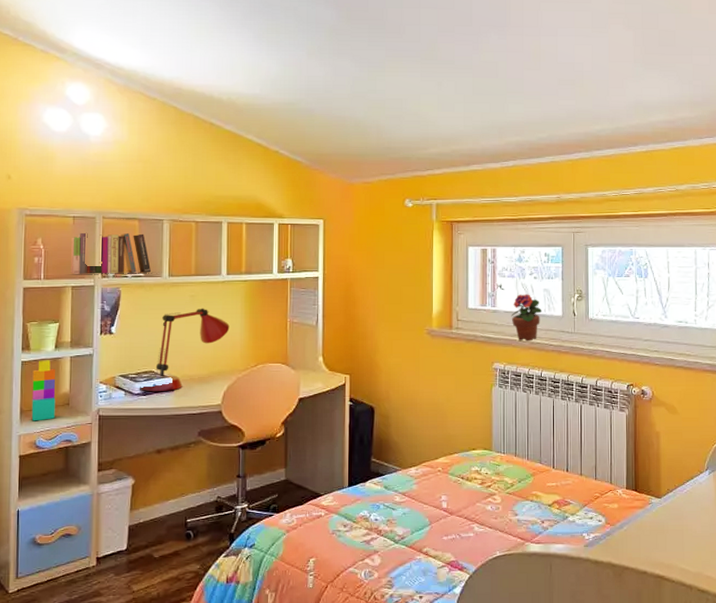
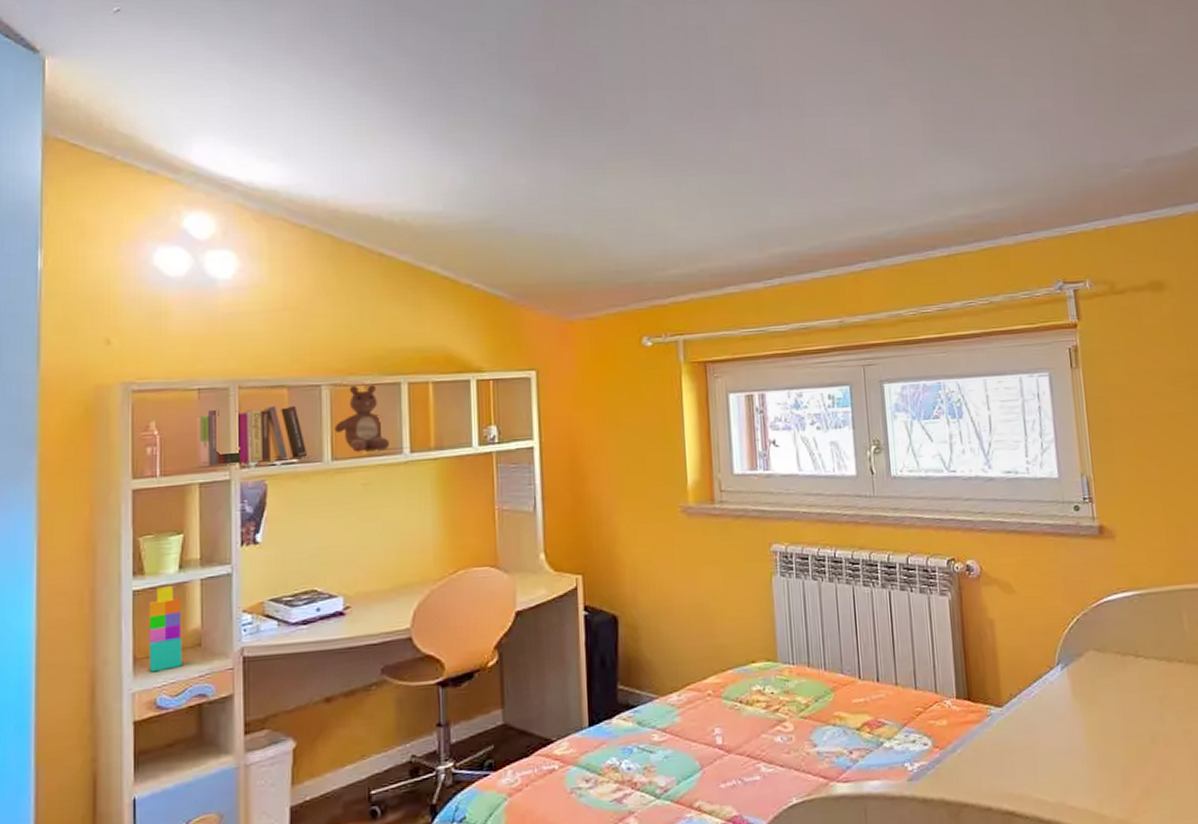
desk lamp: present [139,308,230,392] -> none [297,499,418,620]
stuffed animal: none [172,222,212,272] -> present [334,385,390,452]
potted flower: present [511,294,542,342] -> none [790,450,831,513]

